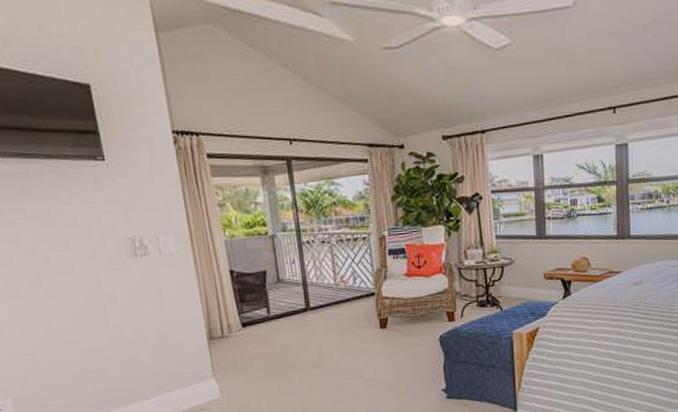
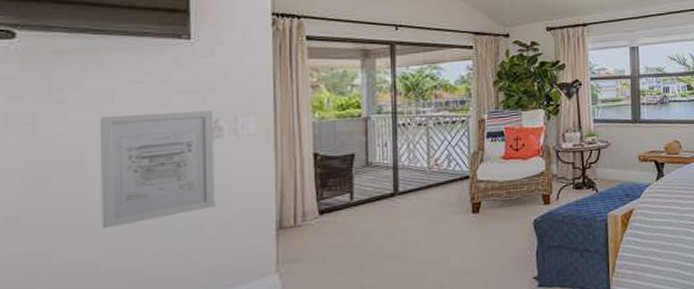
wall art: none [45,230,153,336] -> present [101,110,215,229]

